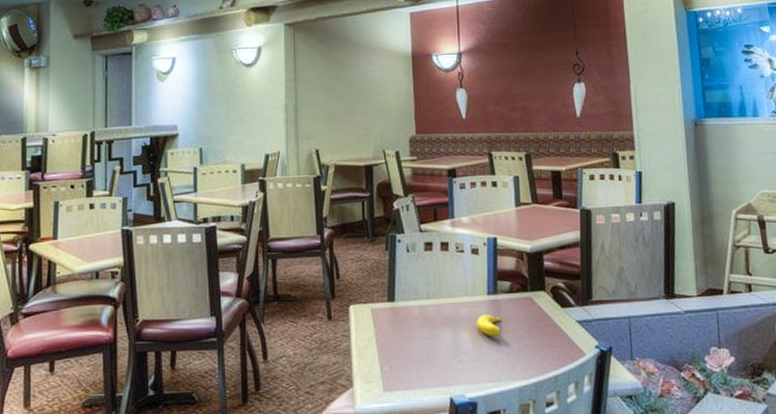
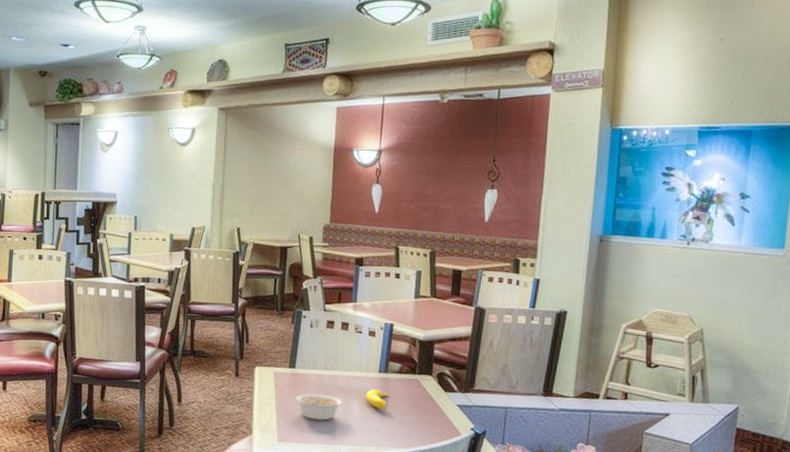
legume: none [398,329,452,360] -> present [295,394,342,421]

